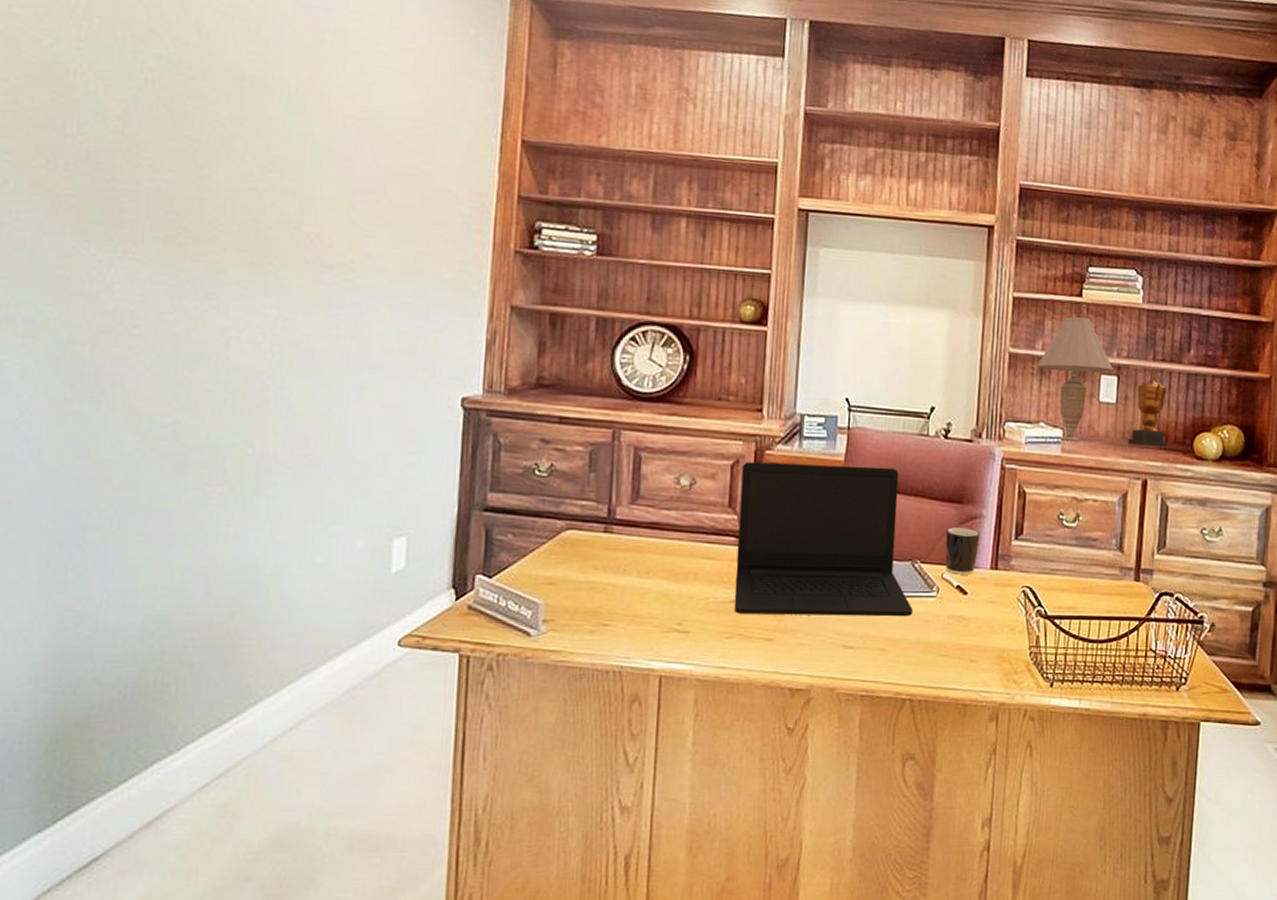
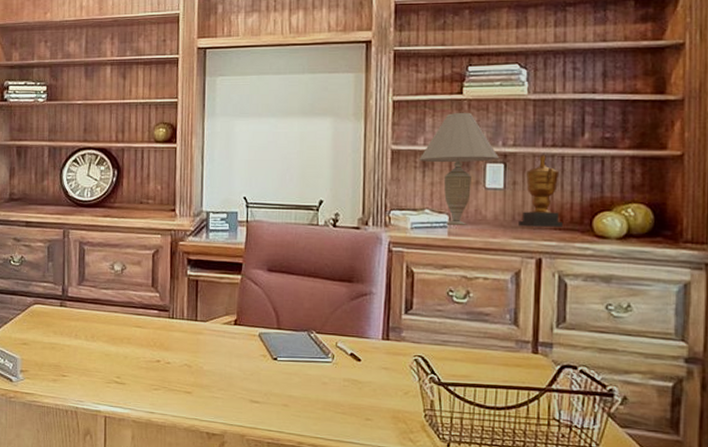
laptop: present [734,461,913,617] -> none [159,251,310,379]
mug: present [945,526,980,575] -> none [338,302,371,344]

